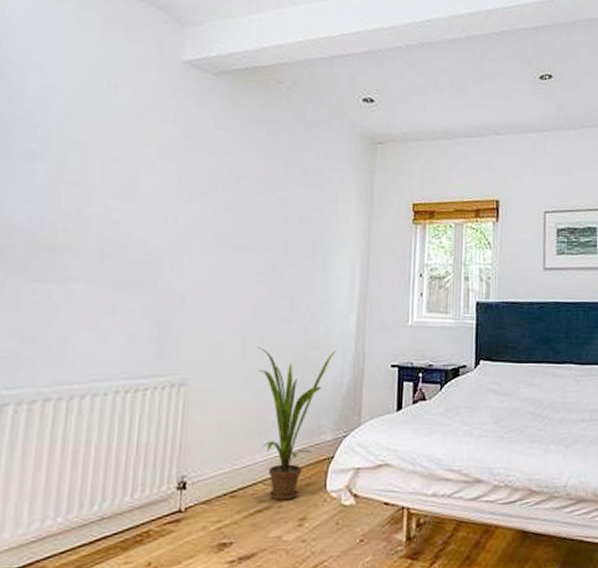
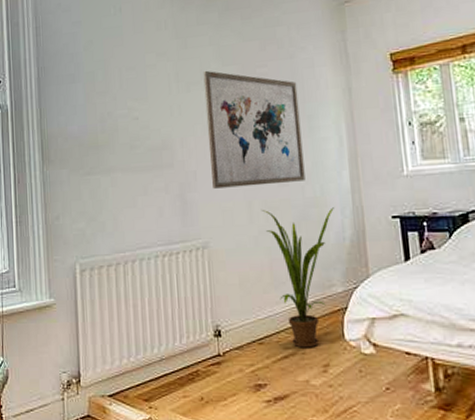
wall art: none [203,181,317,320] -> present [203,70,305,189]

